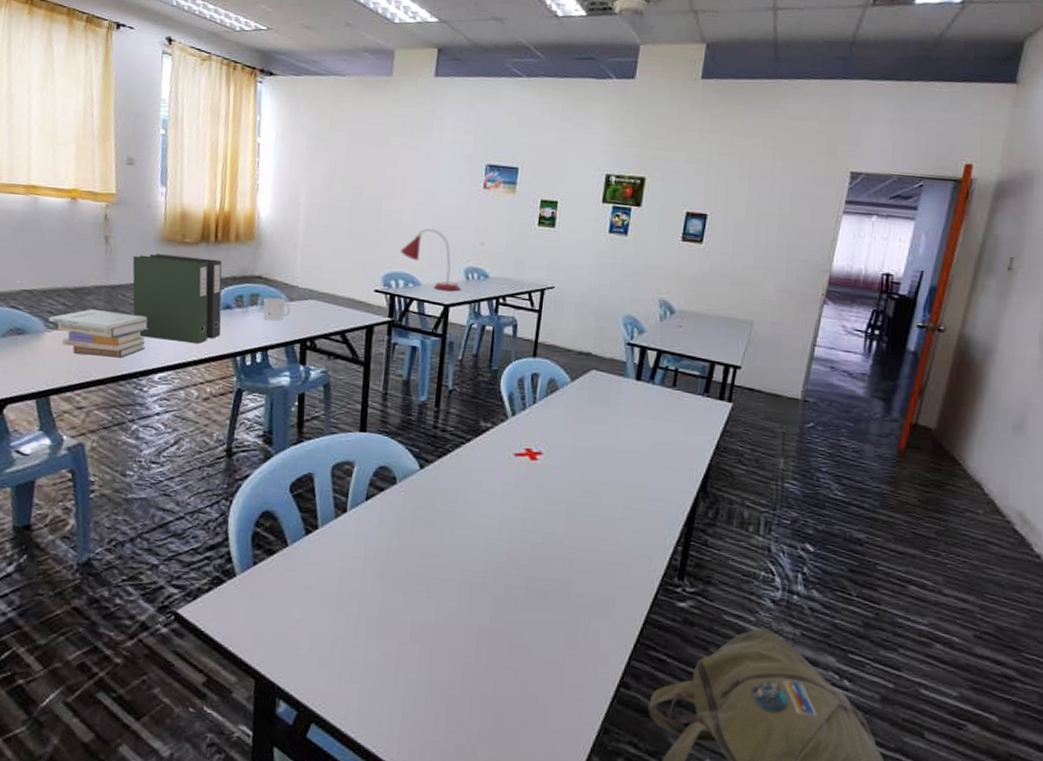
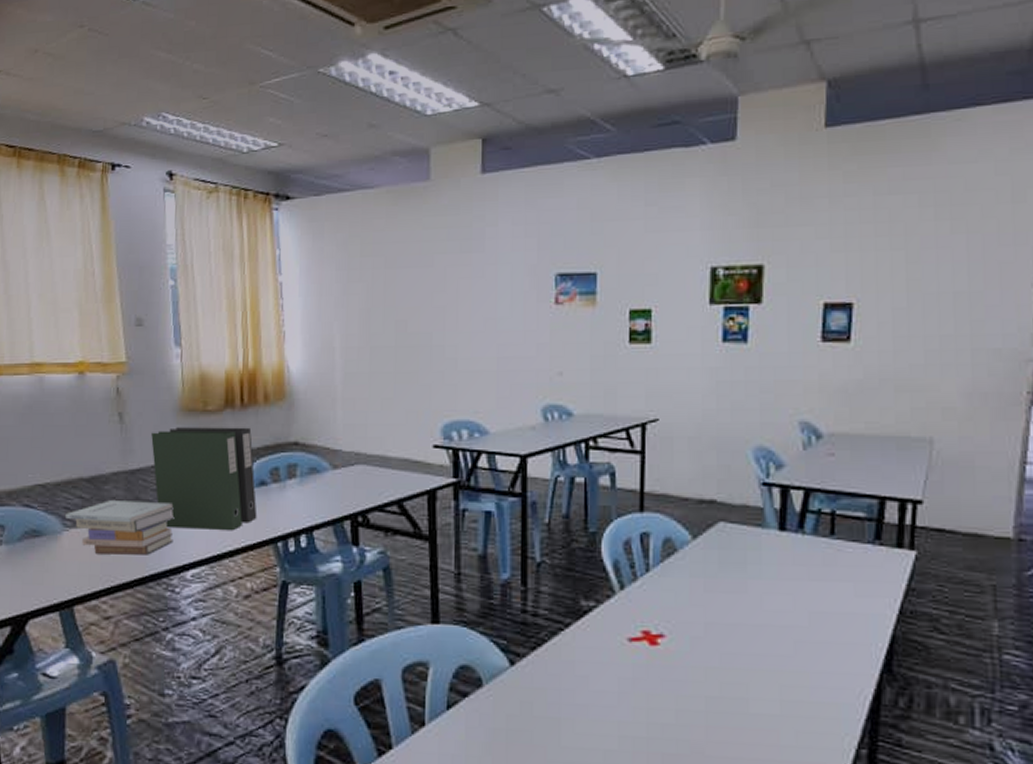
mug: present [262,297,291,322] -> none [303,466,335,495]
desk lamp: present [399,228,461,292] -> none [459,362,539,438]

